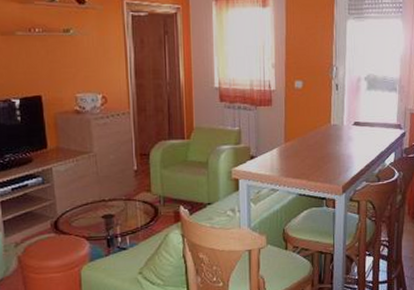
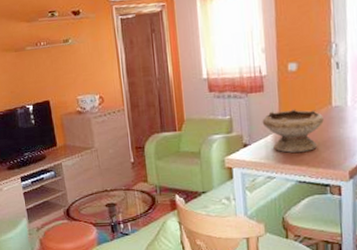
bowl: none [269,125,323,166] -> present [262,109,324,153]

